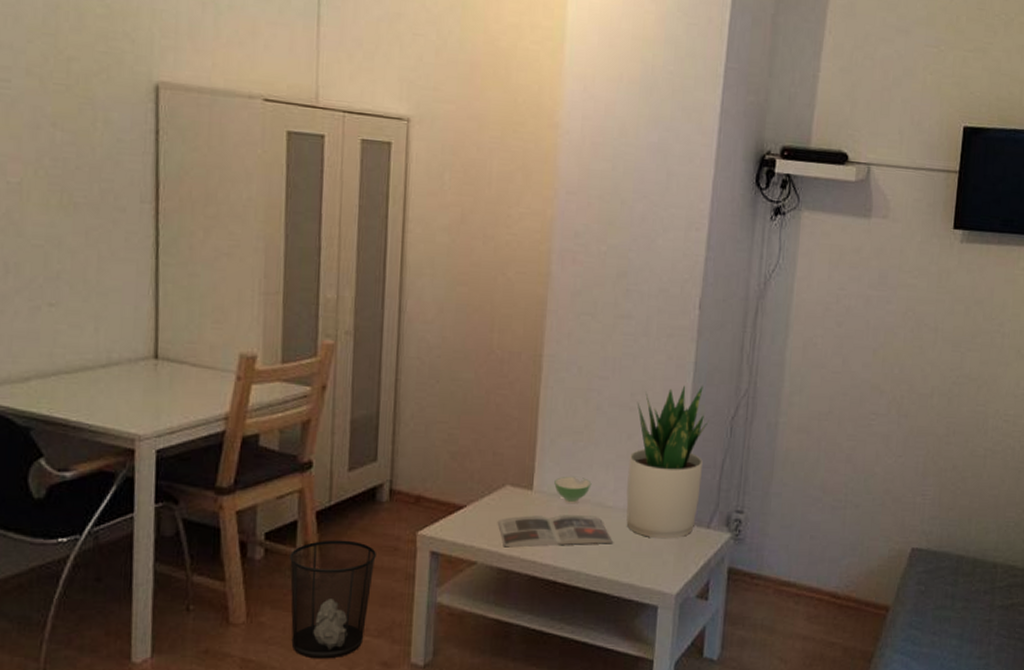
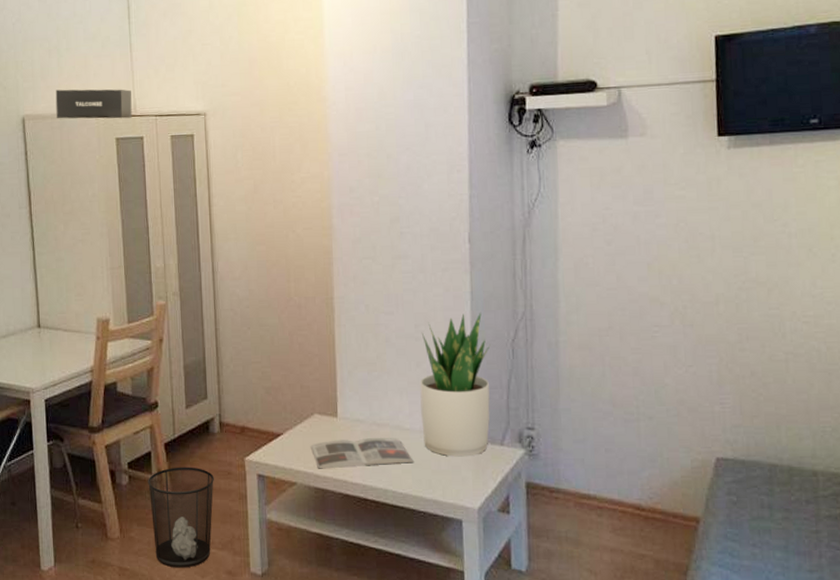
box: none [205,56,314,109] -> present [55,89,132,119]
bowl: present [554,476,592,504] -> none [355,403,389,428]

